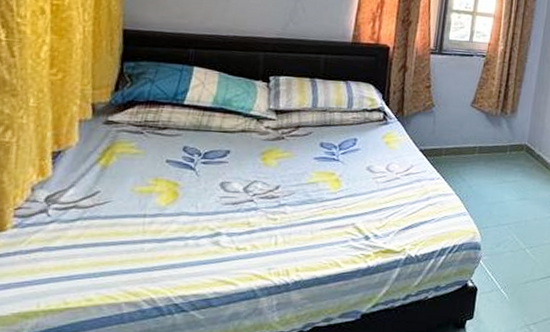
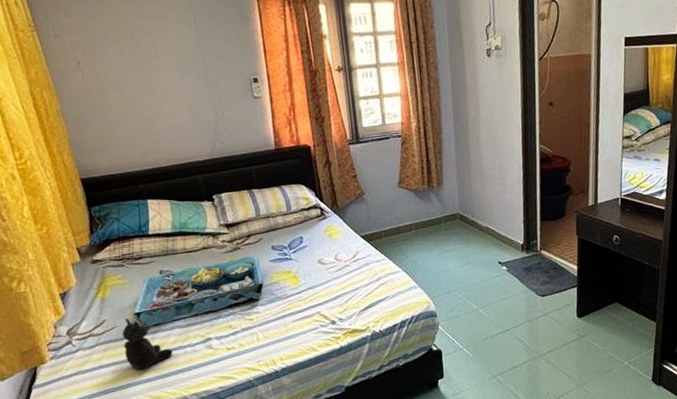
teddy bear: none [109,194,170,257] -> present [122,318,173,370]
serving tray: none [135,148,302,208] -> present [133,254,264,326]

